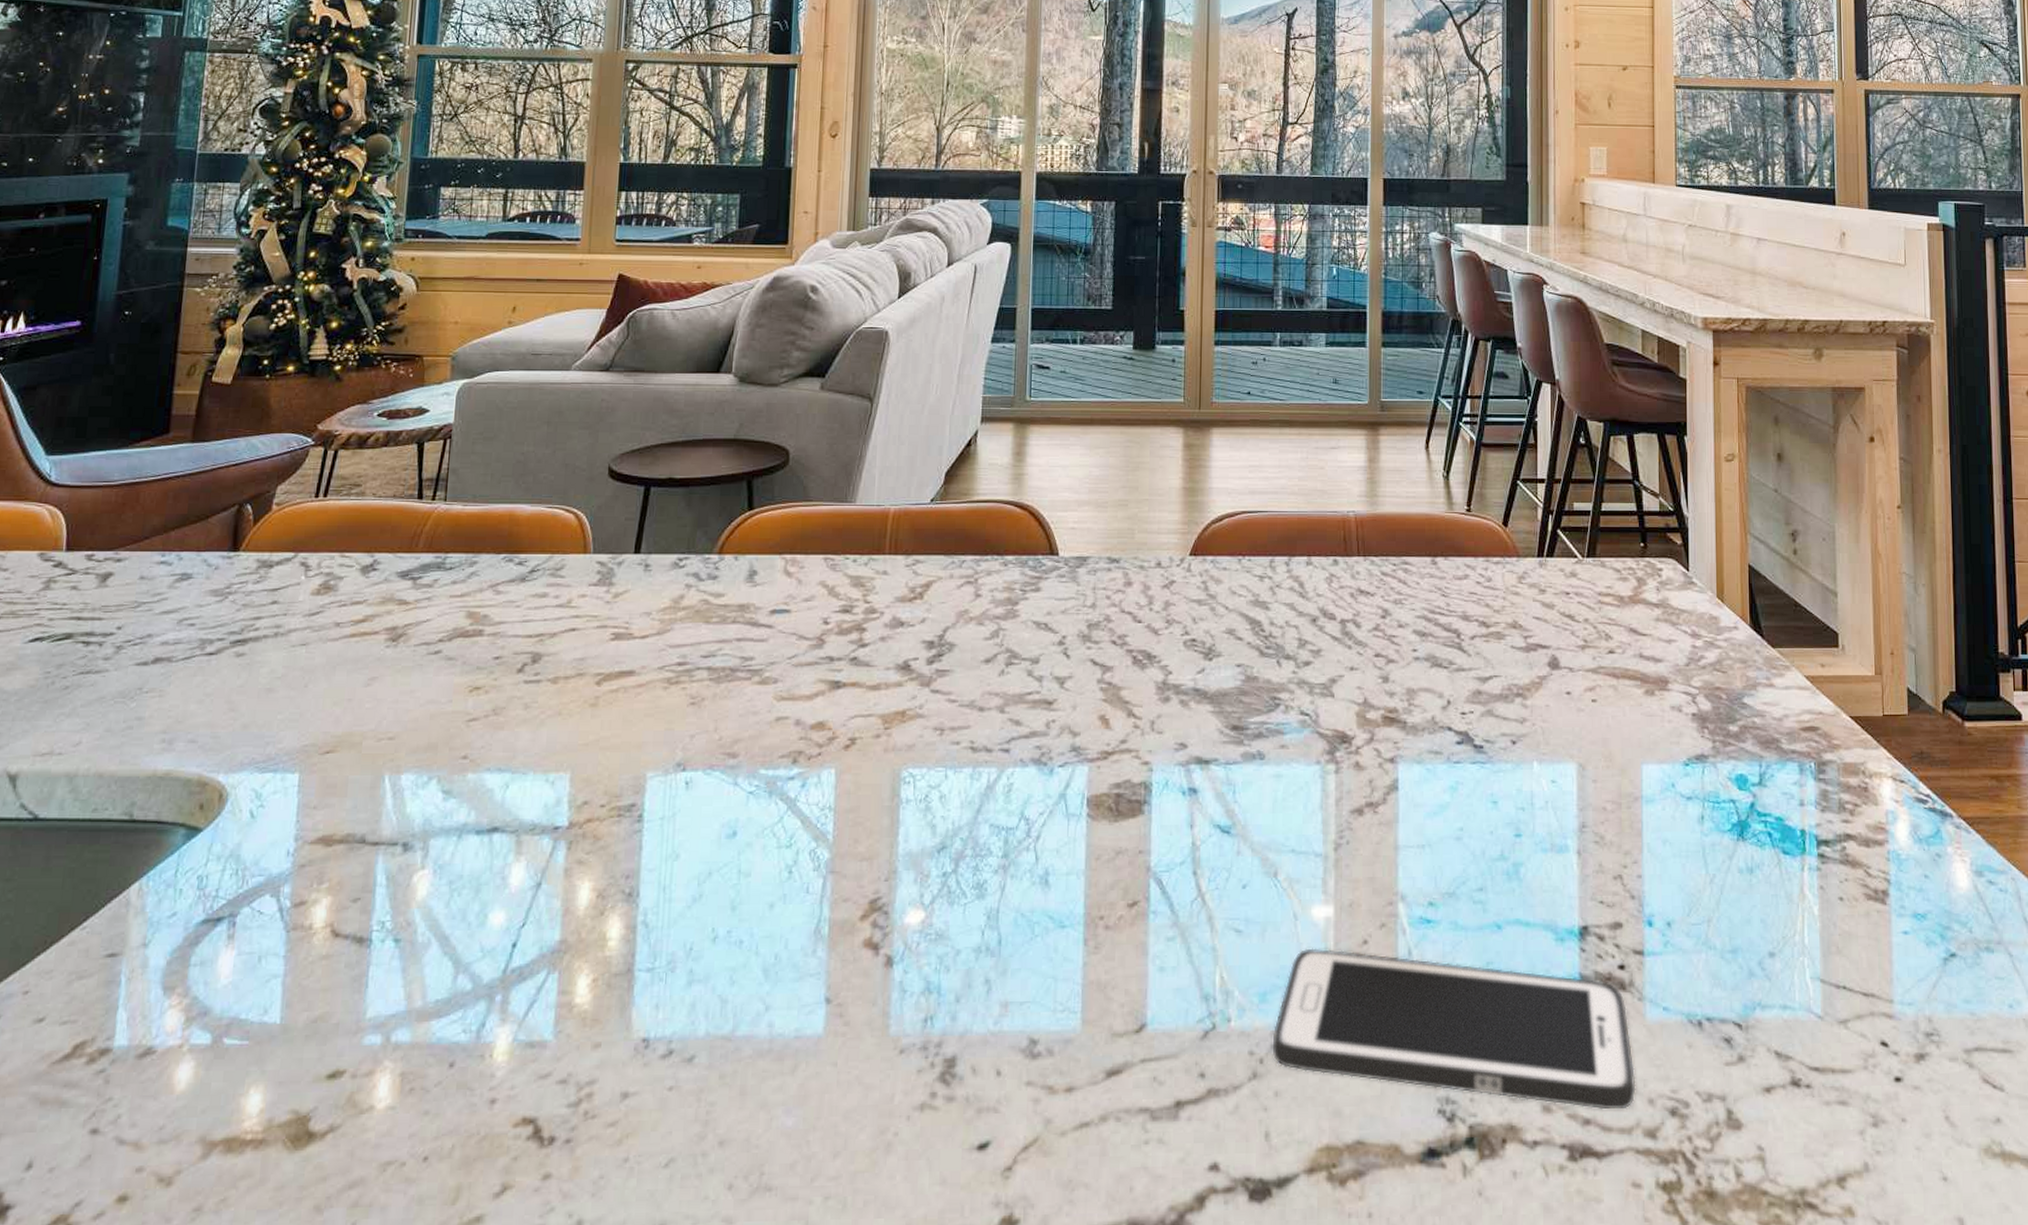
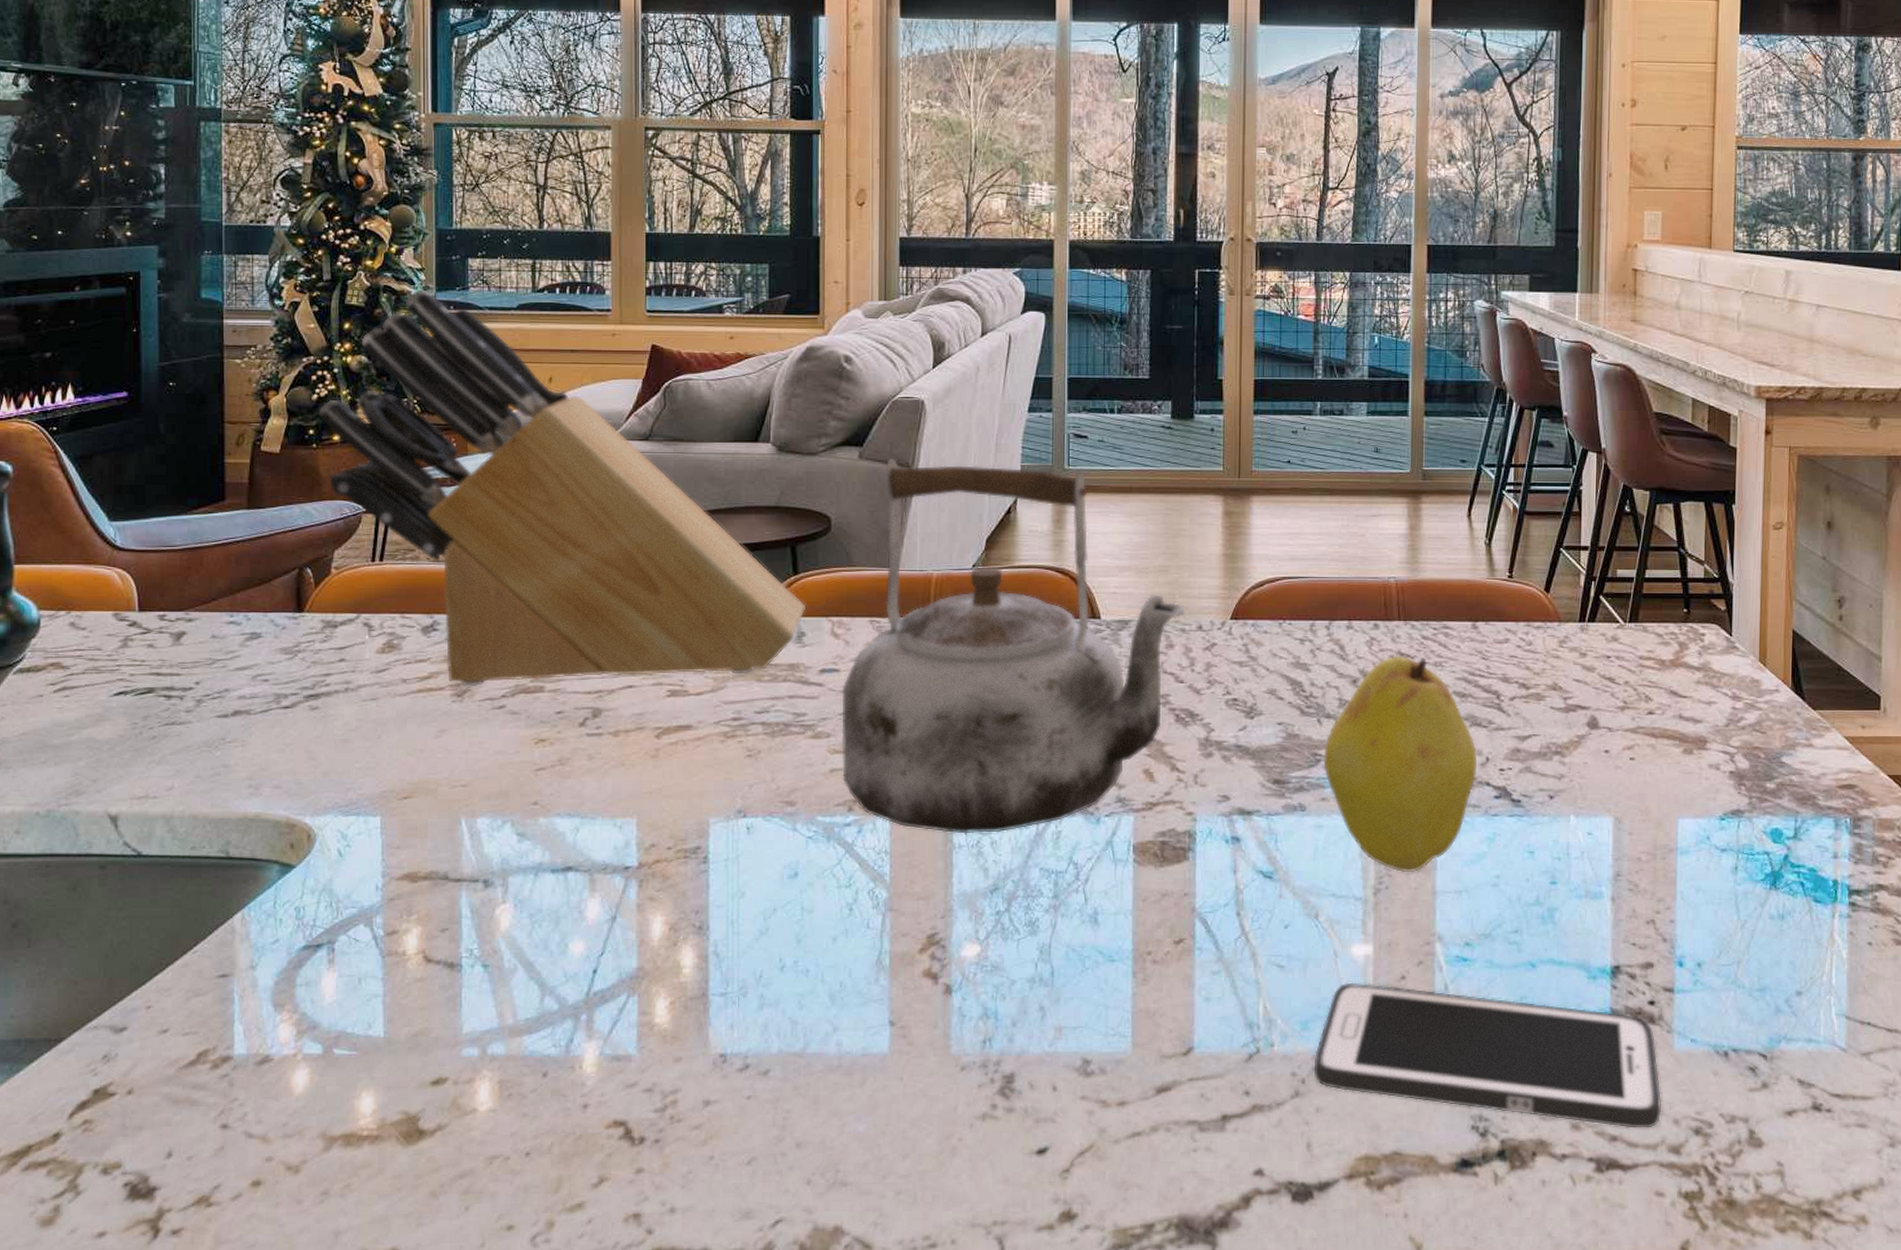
knife block: none [274,218,759,631] -> present [318,289,805,687]
kettle: none [788,388,1143,787] -> present [841,457,1184,834]
fruit: none [1283,592,1439,826] -> present [1323,655,1478,873]

